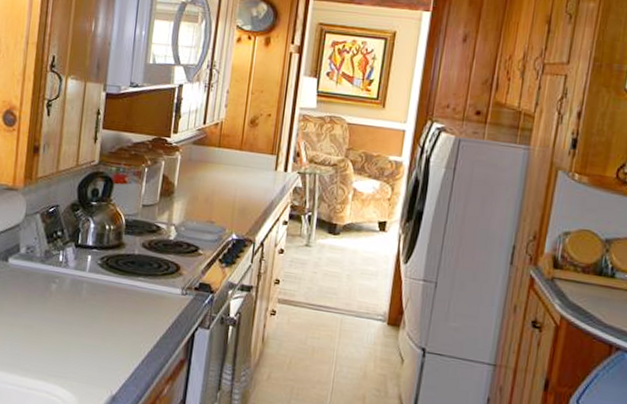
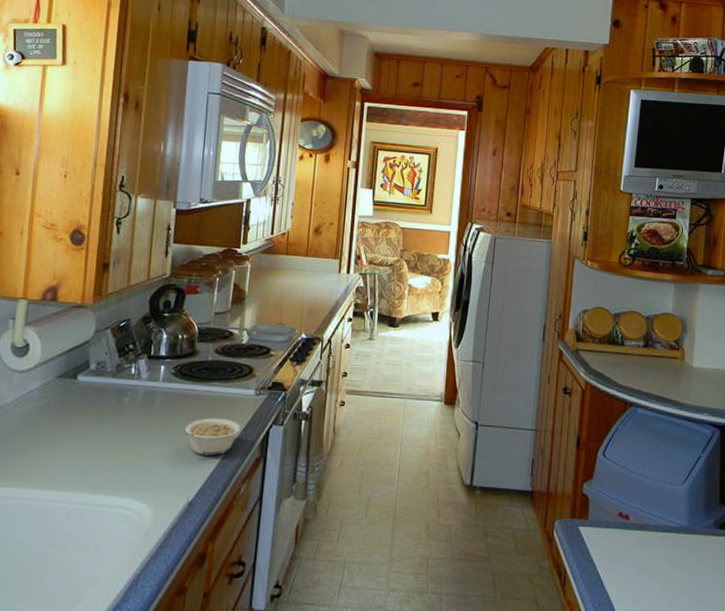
legume: none [108,313,166,353] -> present [183,418,241,456]

